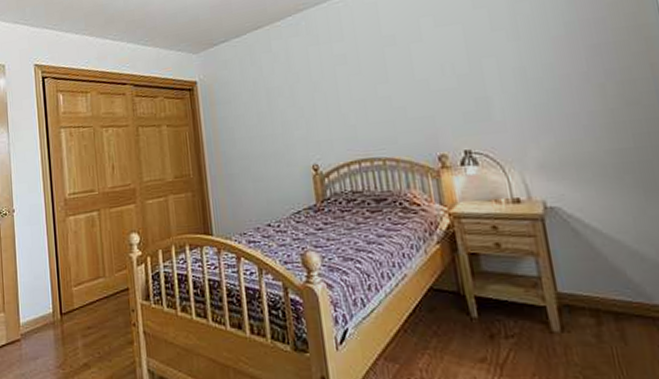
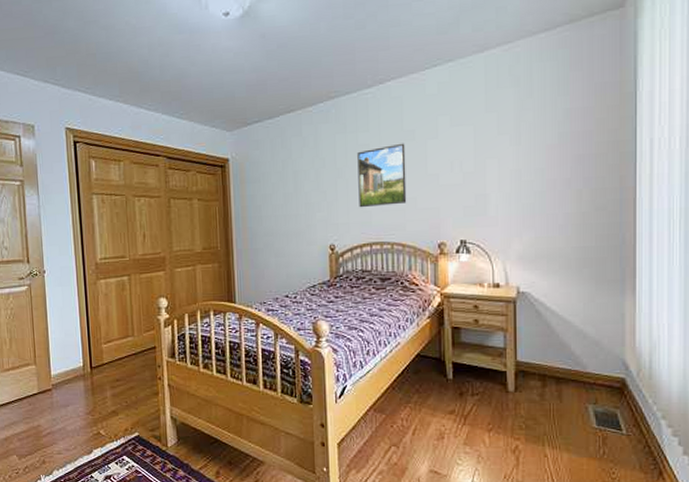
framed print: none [333,49,395,122] -> present [357,143,407,208]

